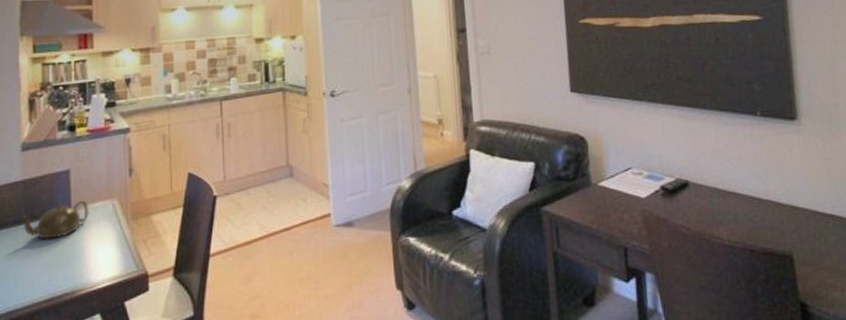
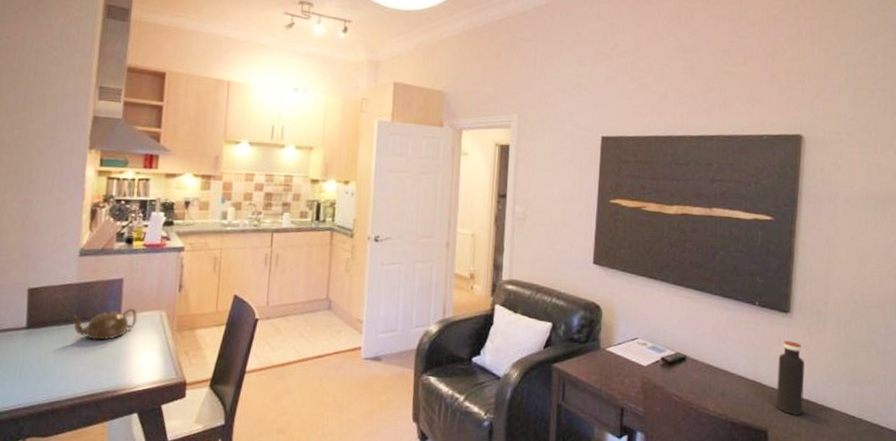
water bottle: none [791,151,829,234] -> present [776,340,805,416]

